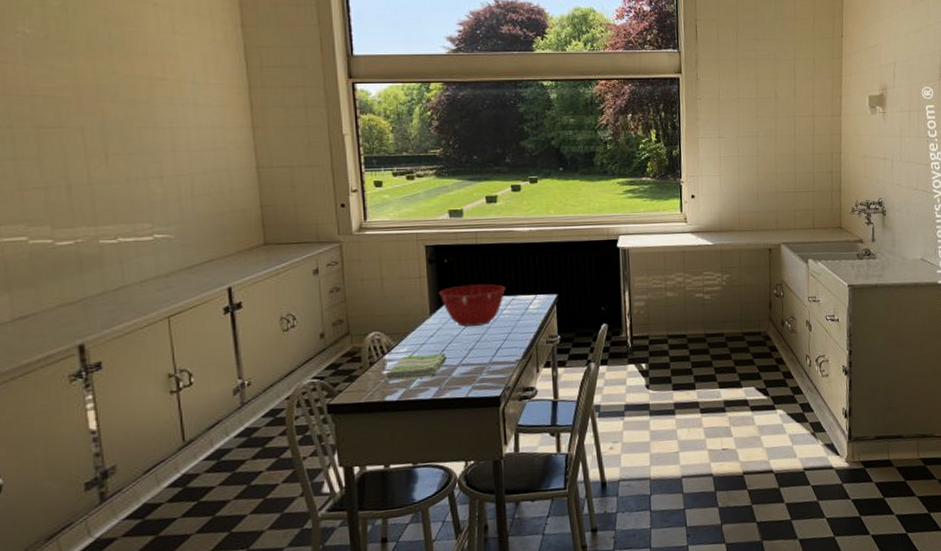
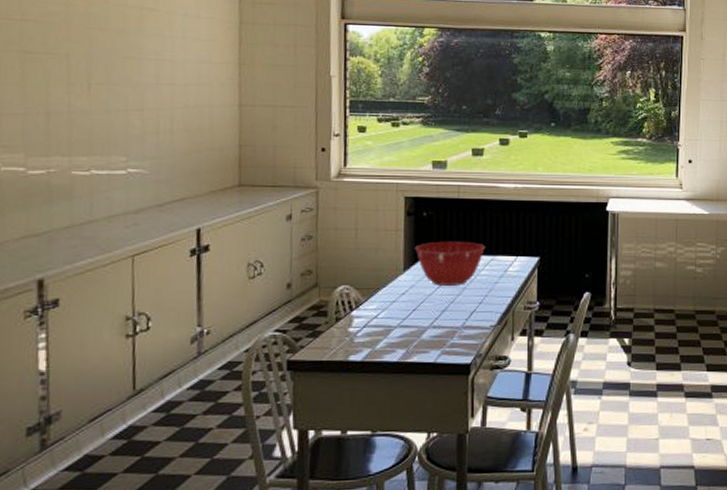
dish towel: present [385,352,446,380] -> none [350,312,417,339]

